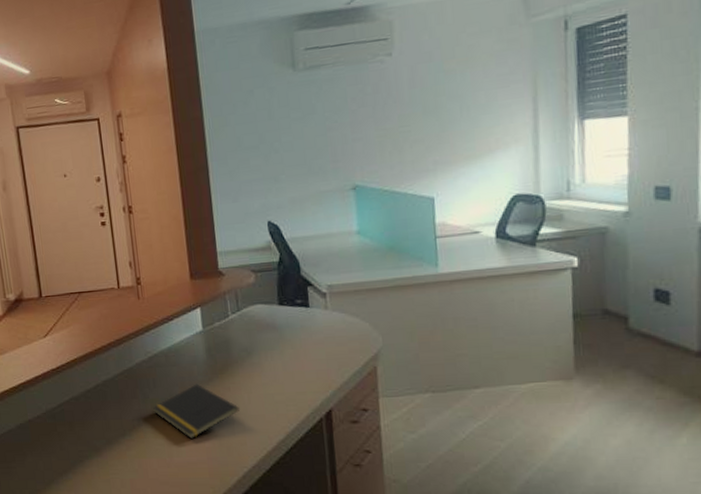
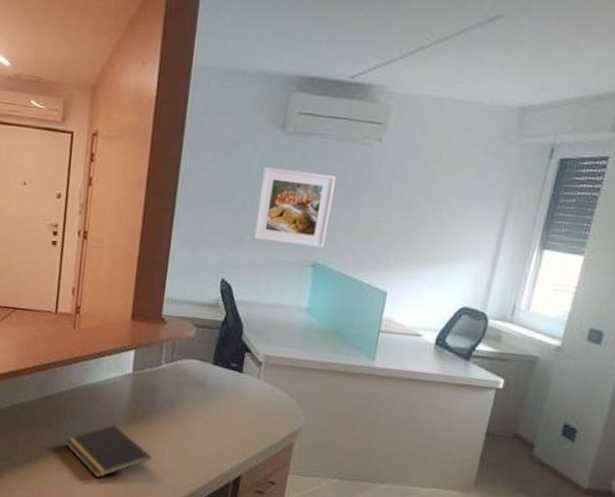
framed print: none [283,99,360,177] -> present [253,166,336,249]

